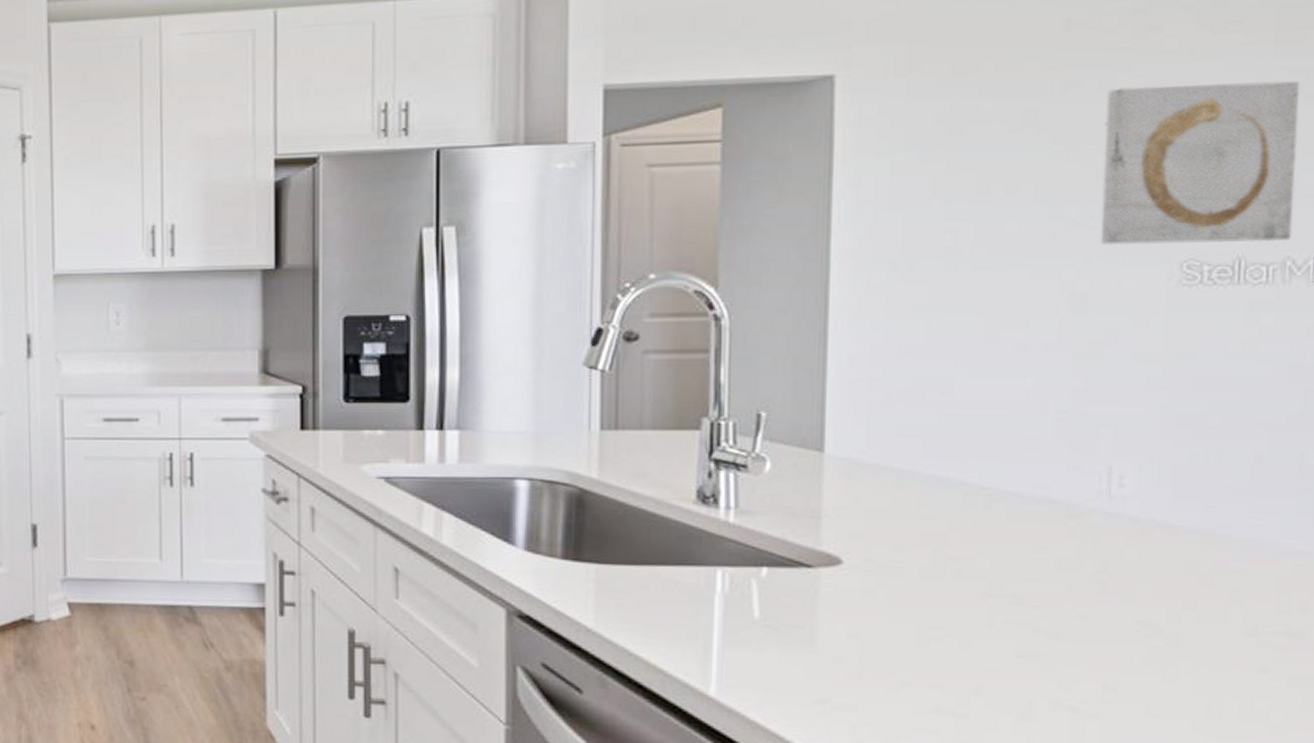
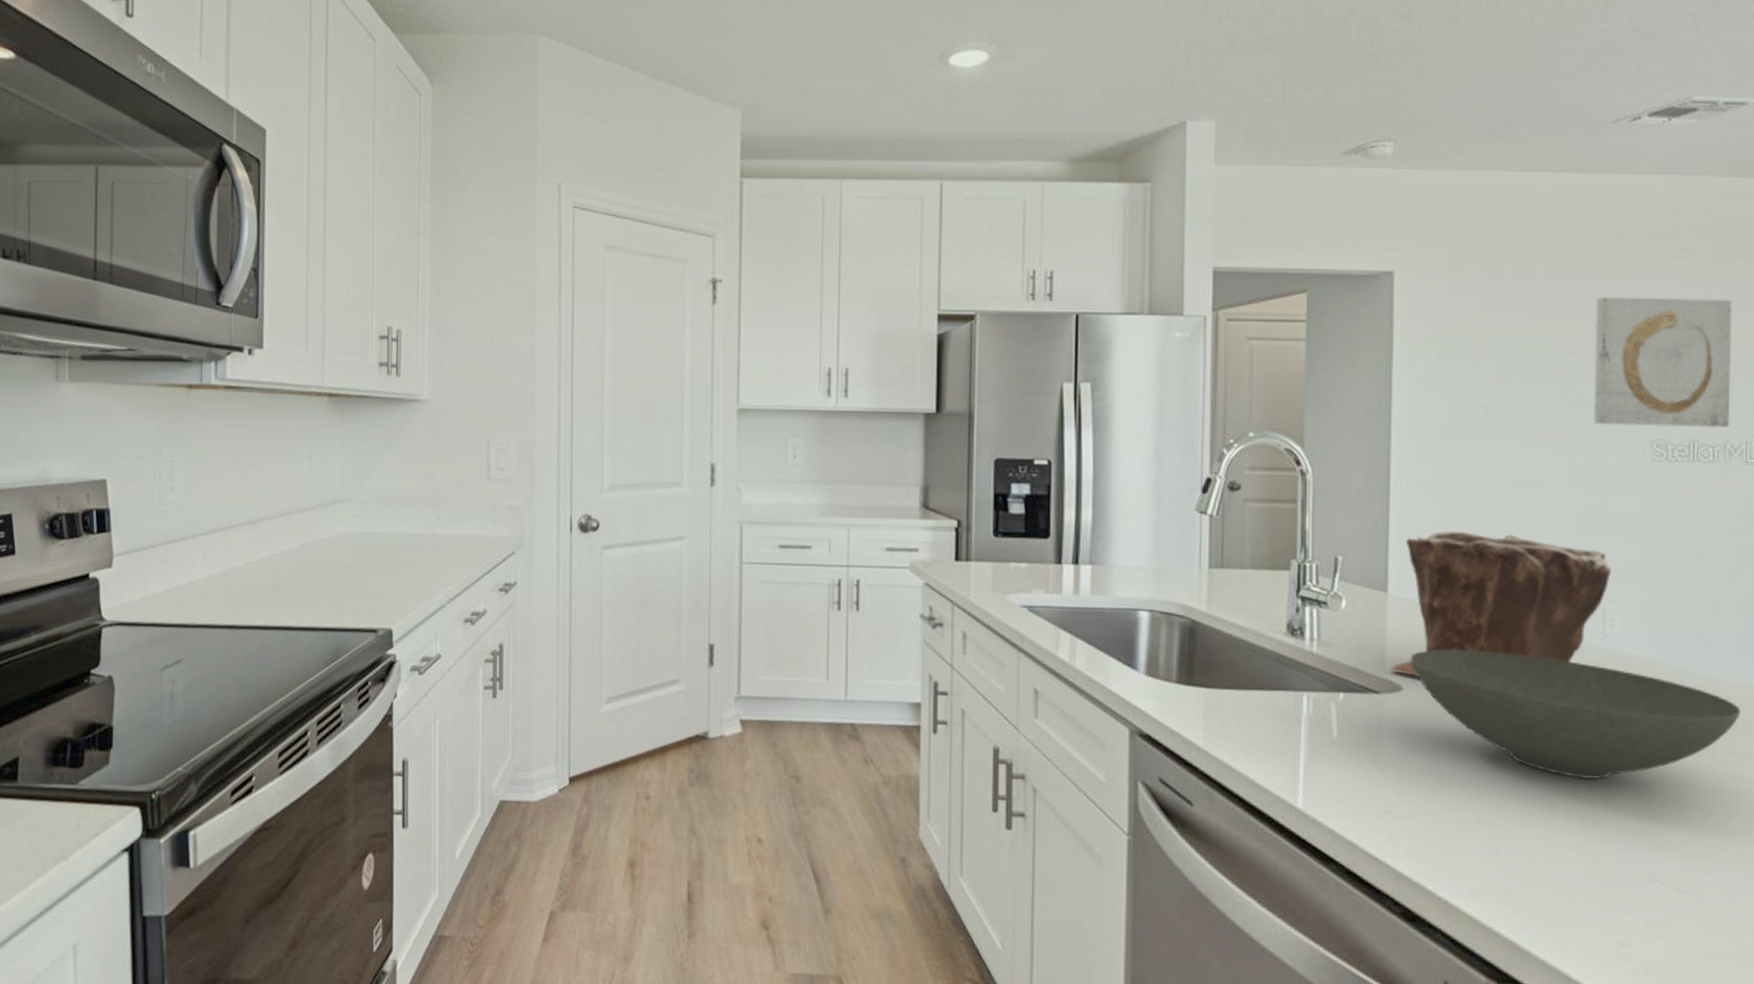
plant pot: none [826,378,1122,548] -> present [1389,531,1612,676]
bowl: none [852,516,1297,665] -> present [1410,649,1741,780]

